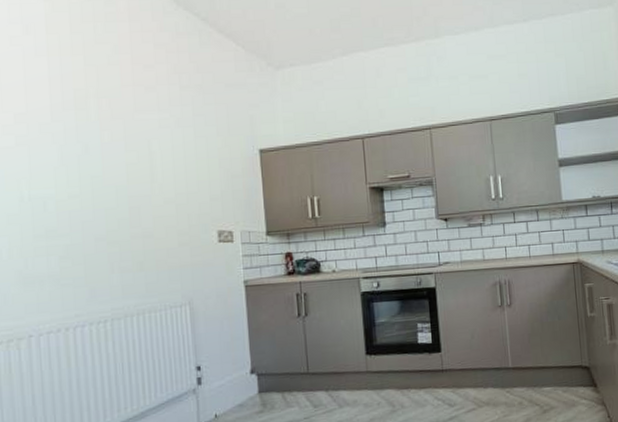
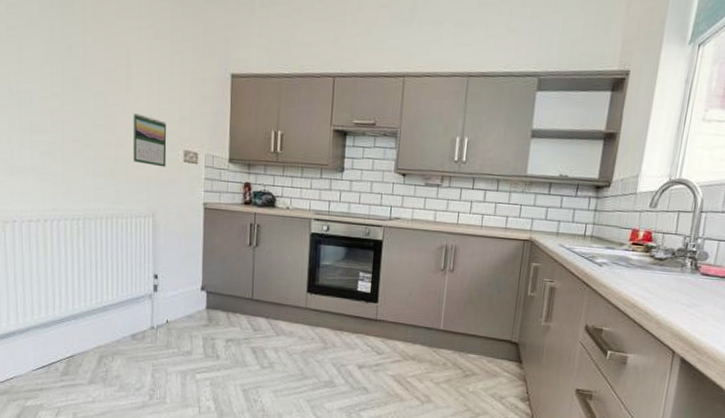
calendar: none [159,201,200,252] -> present [132,112,167,167]

